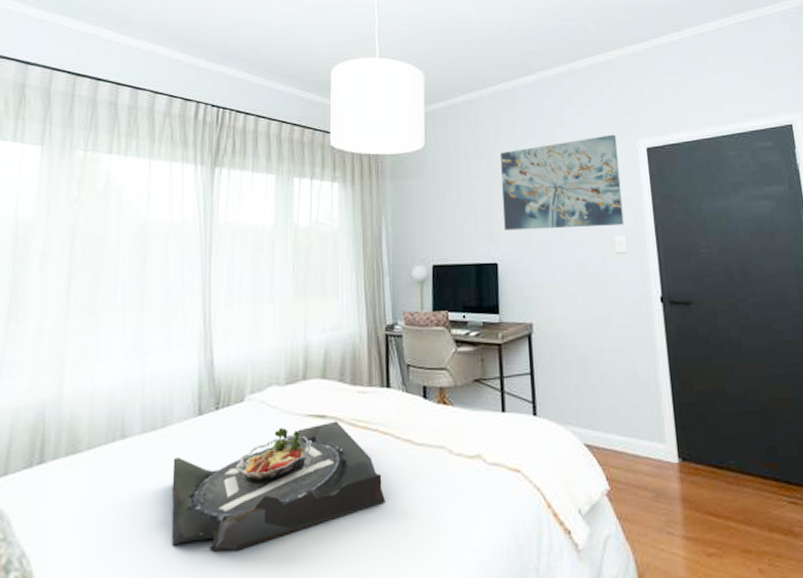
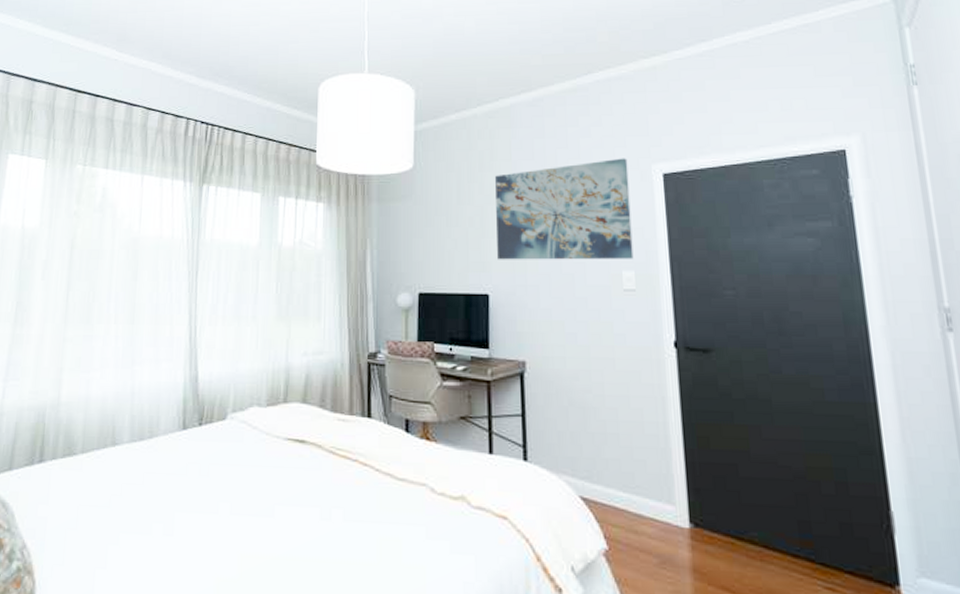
serving tray: present [171,421,385,552] -> none [155,447,363,568]

